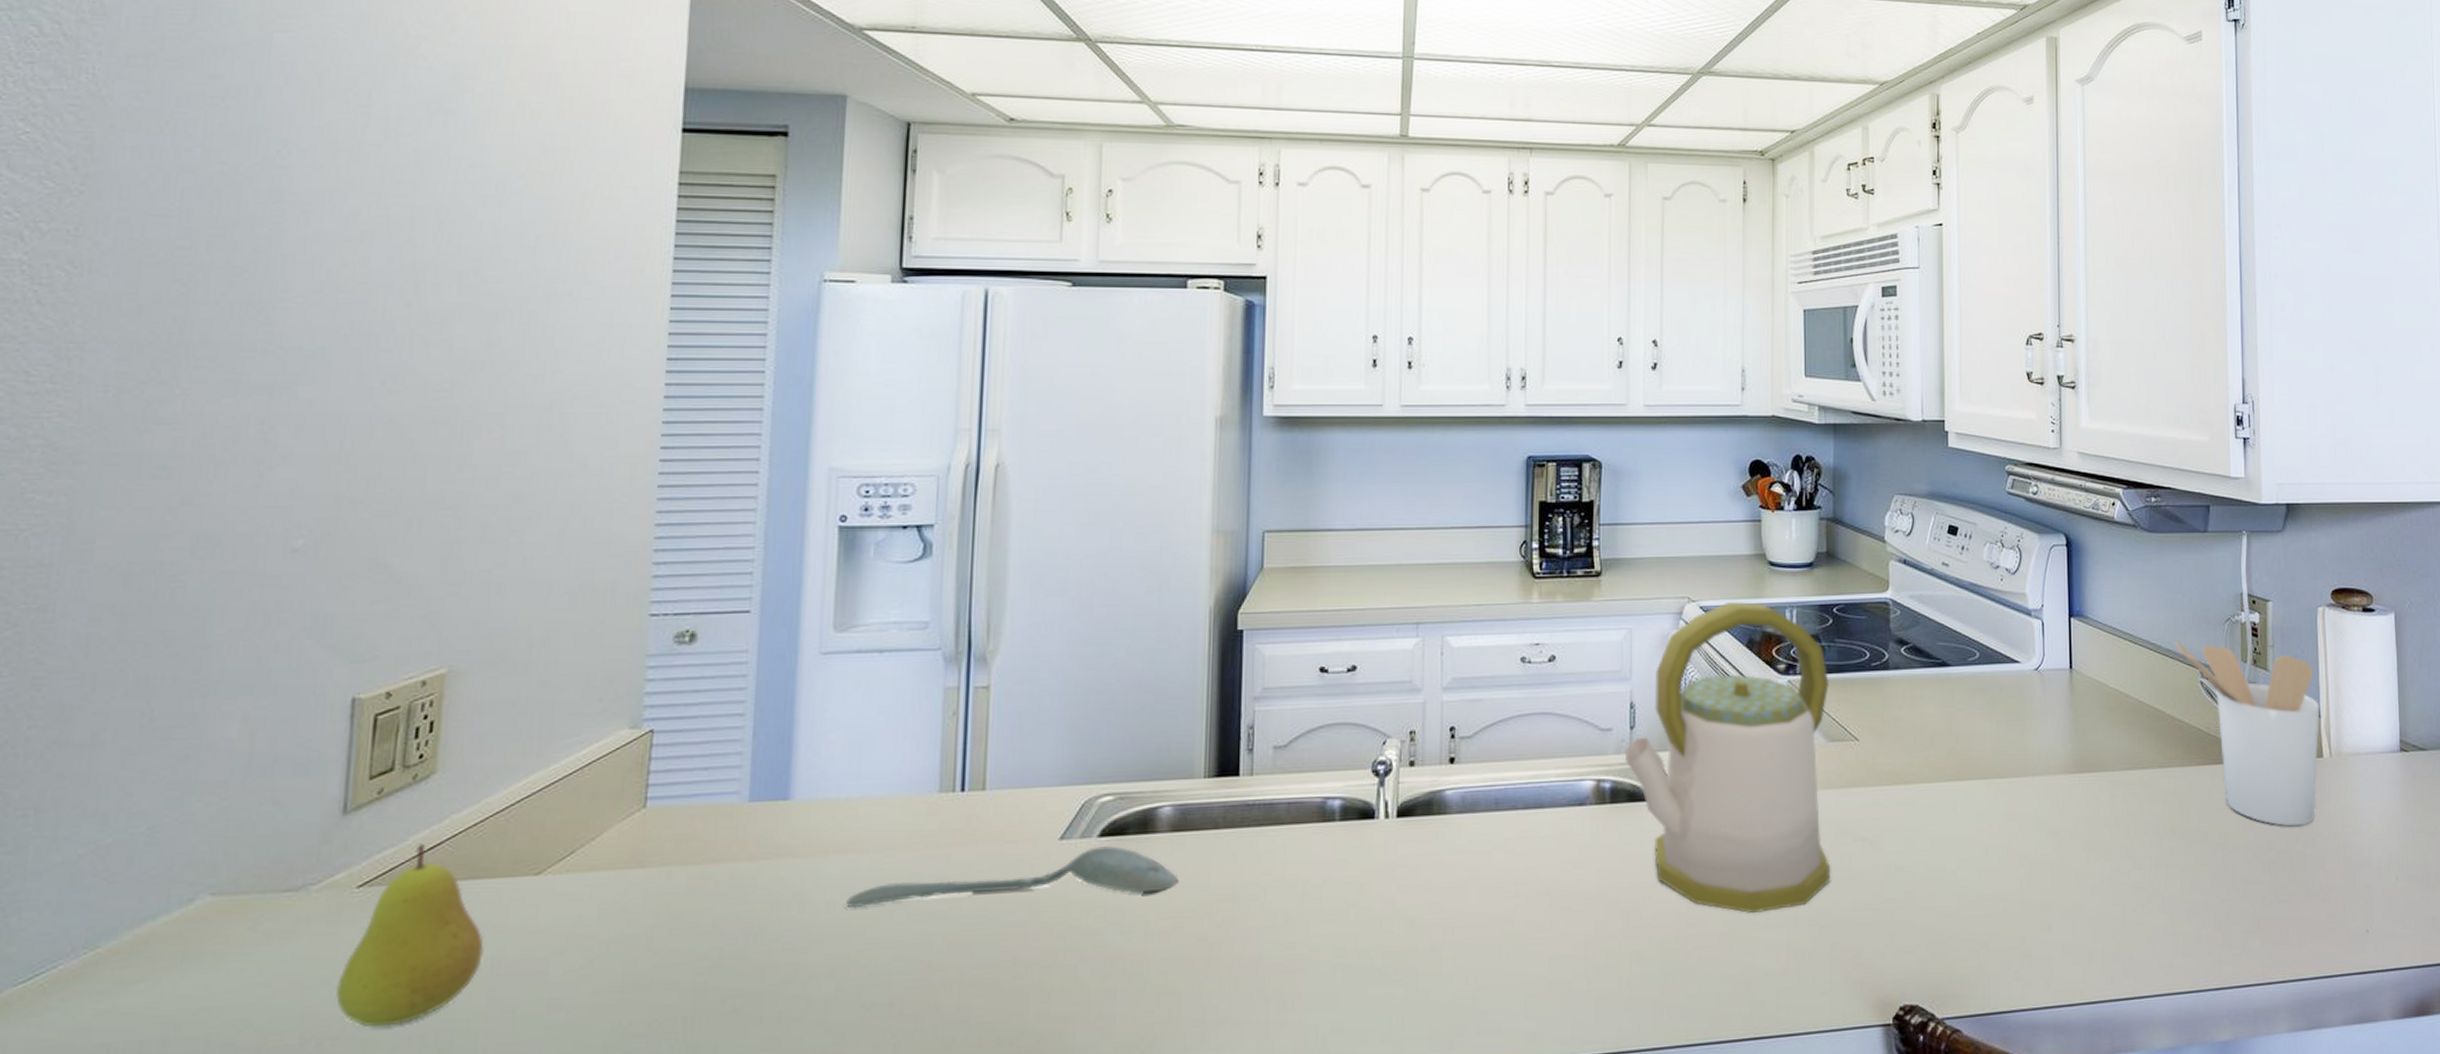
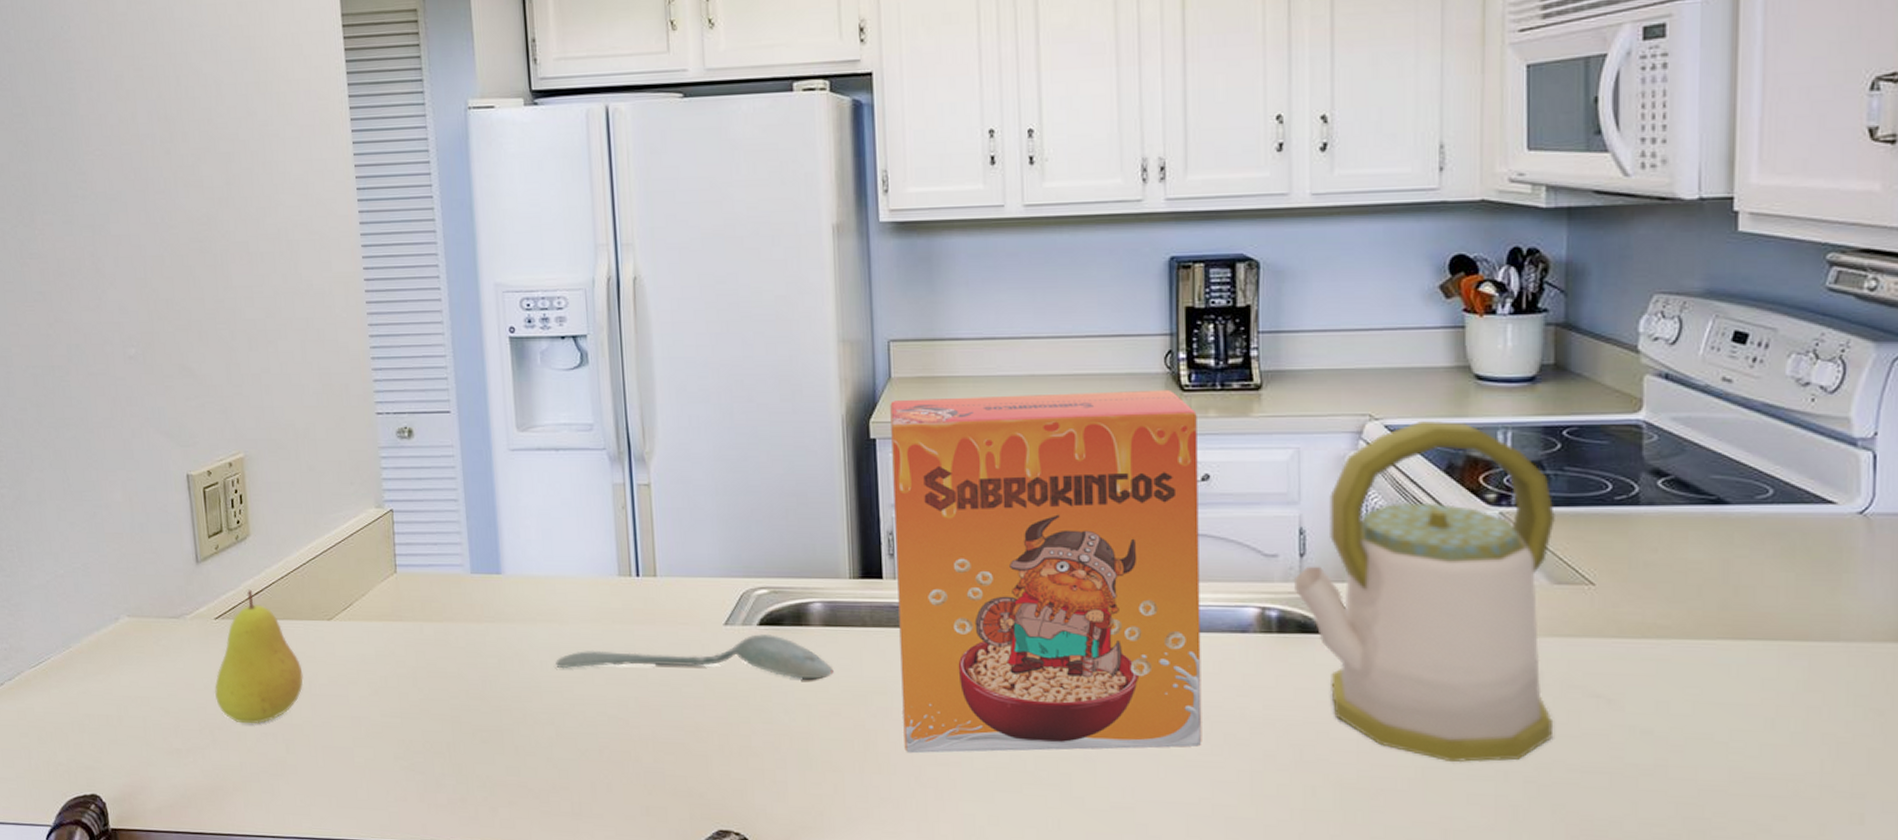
cereal box: none [1249,577,1546,964] -> present [890,389,1202,754]

